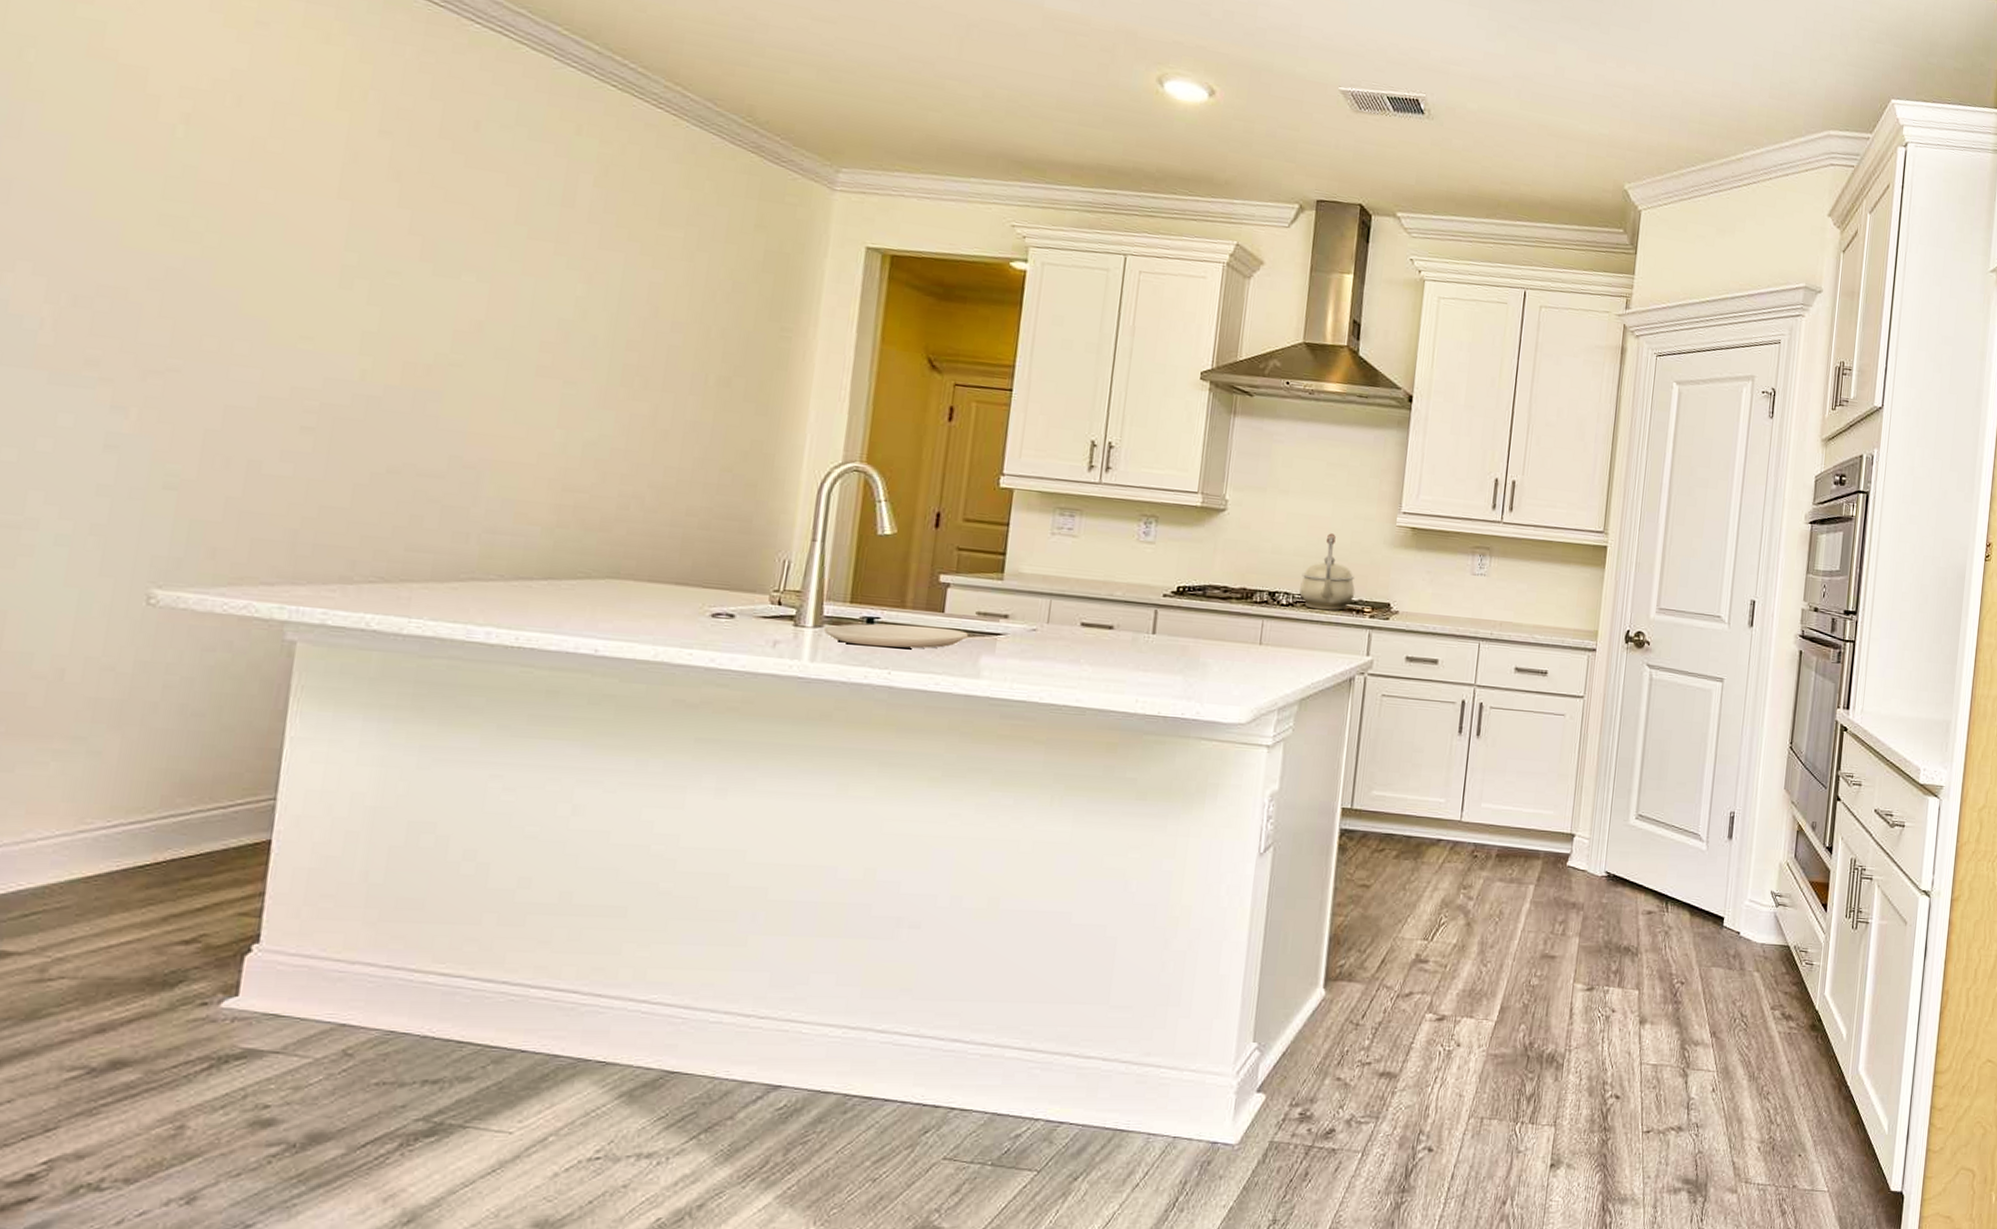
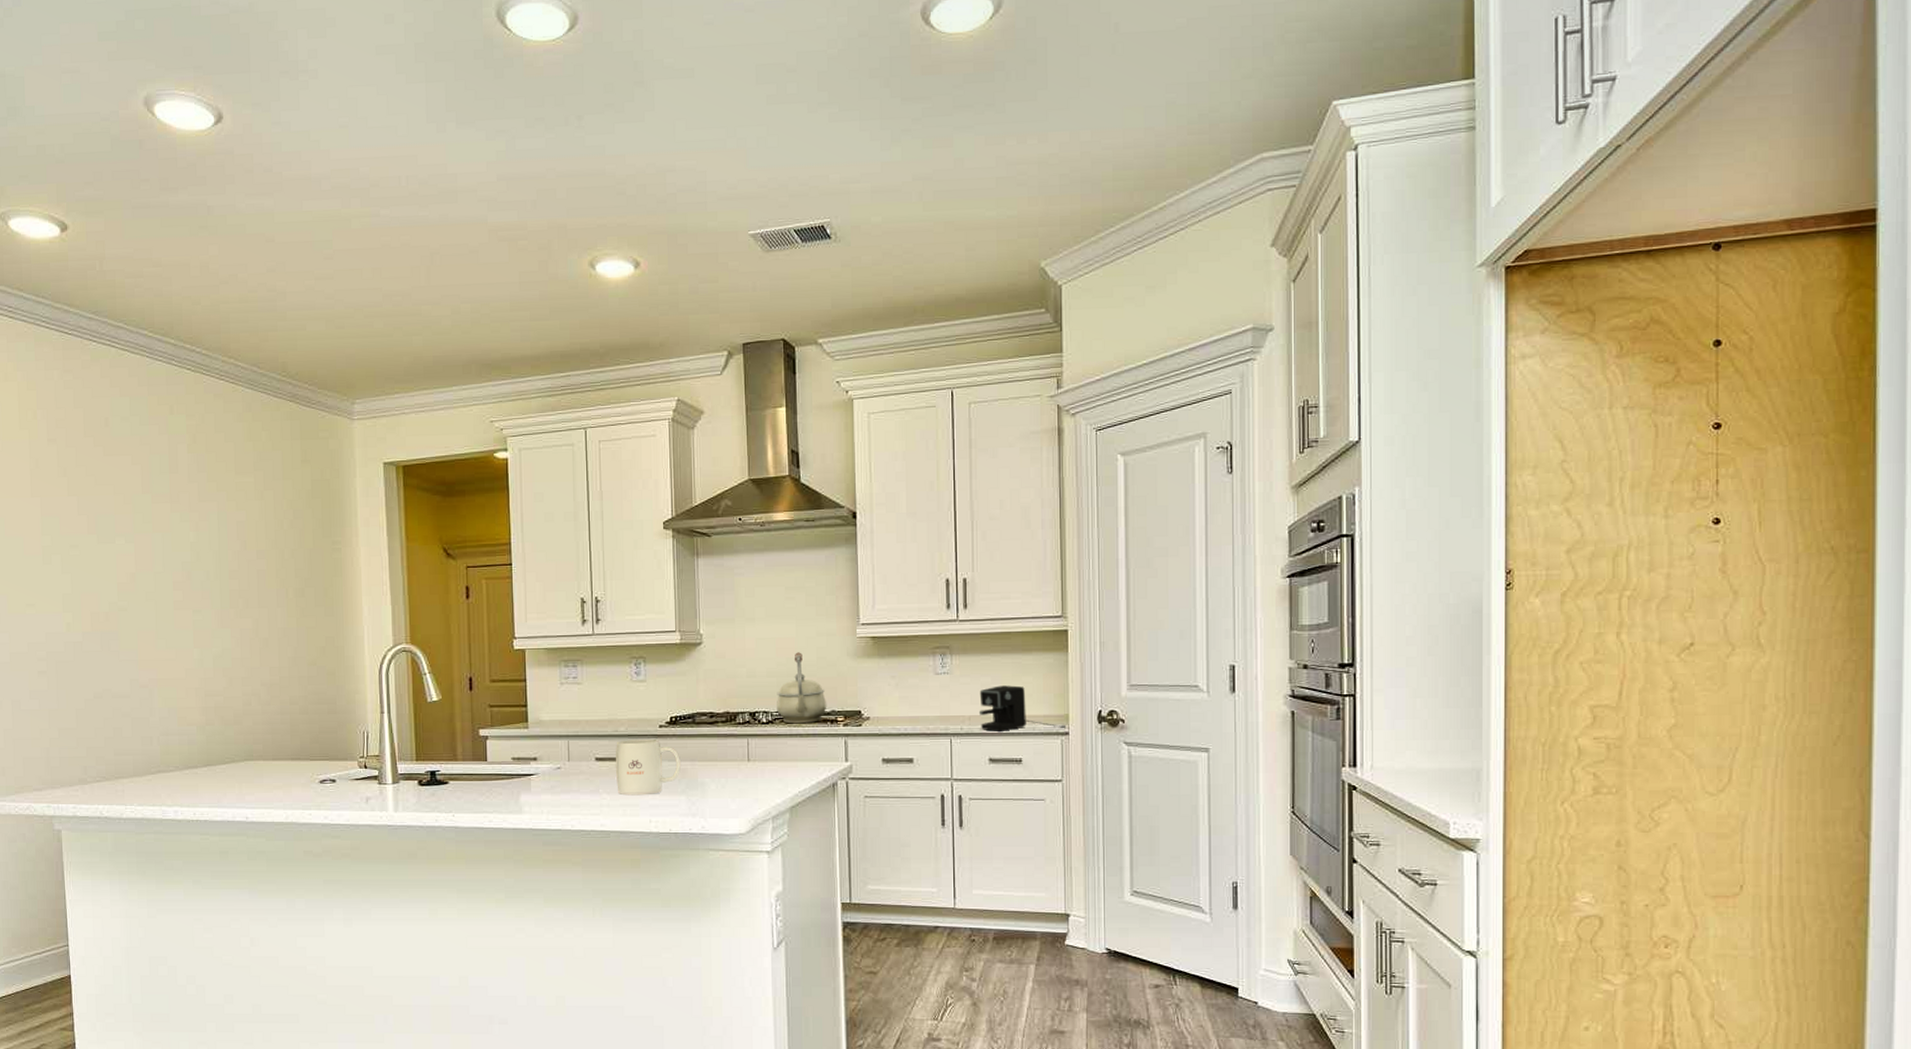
plate: present [823,623,968,649] -> none [400,774,508,795]
mug: none [1102,606,1183,672] -> present [615,739,682,796]
coffee maker: none [1510,594,1595,644] -> present [978,685,1067,731]

